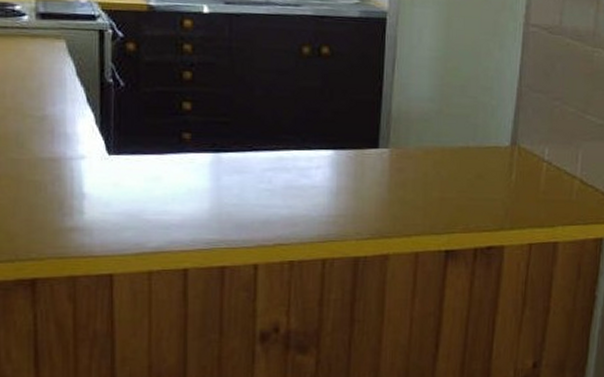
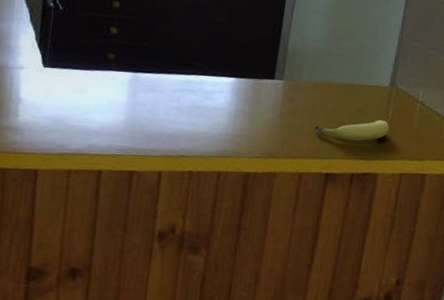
fruit: none [429,185,513,211] -> present [315,120,389,141]

